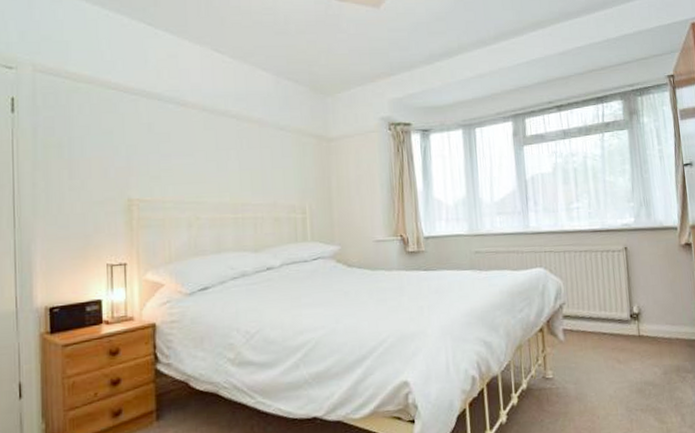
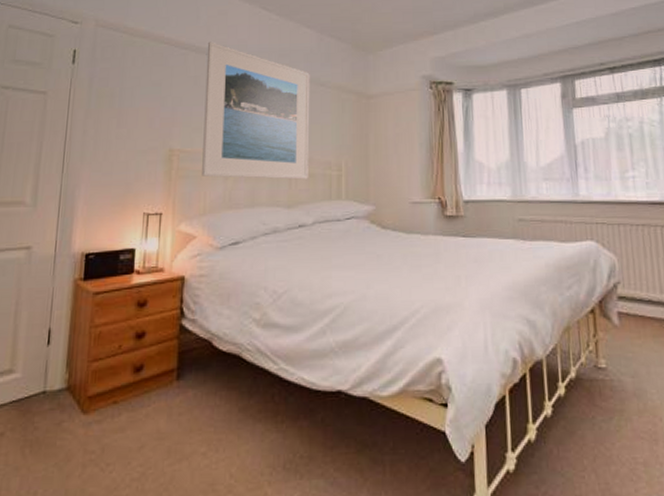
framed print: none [158,86,273,226] -> present [202,41,310,180]

